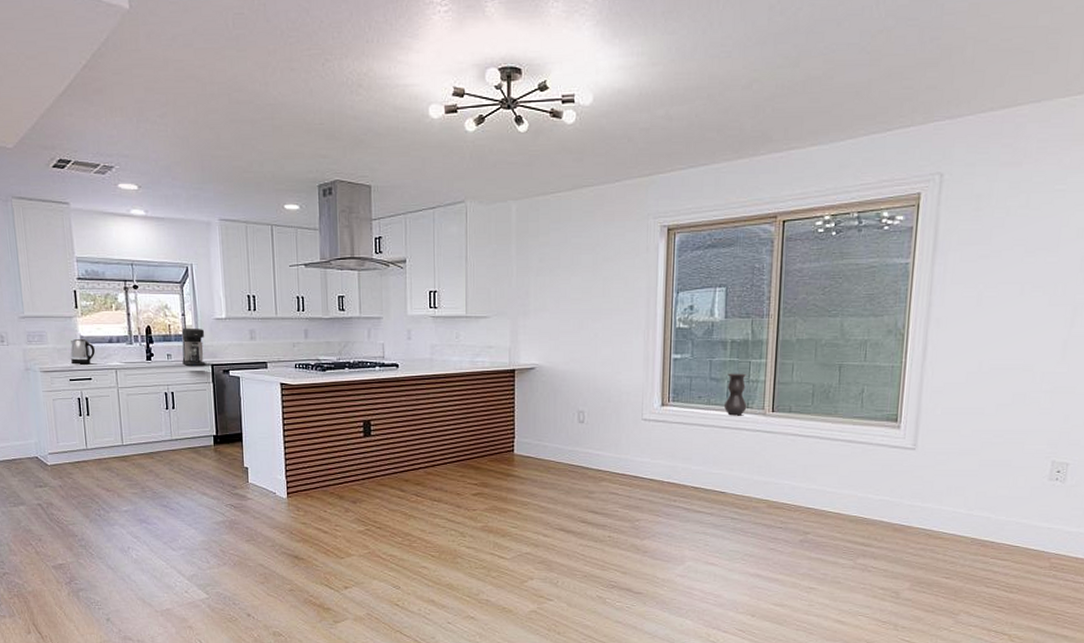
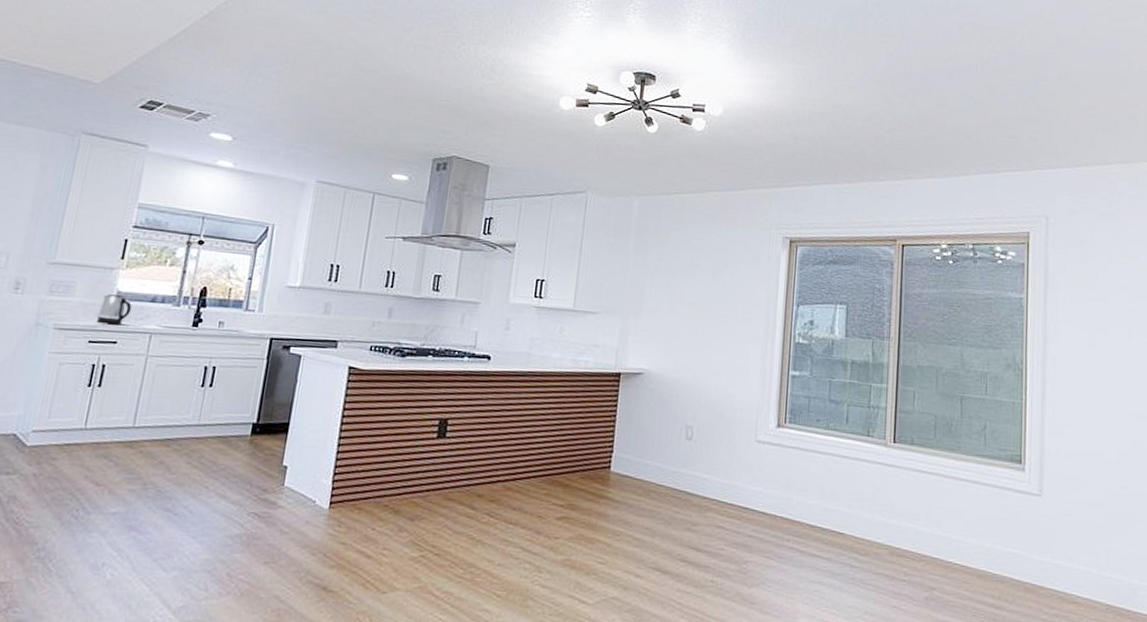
coffee maker: present [182,328,206,367] -> none [235,293,272,339]
vase: present [723,373,747,416] -> none [843,396,868,445]

